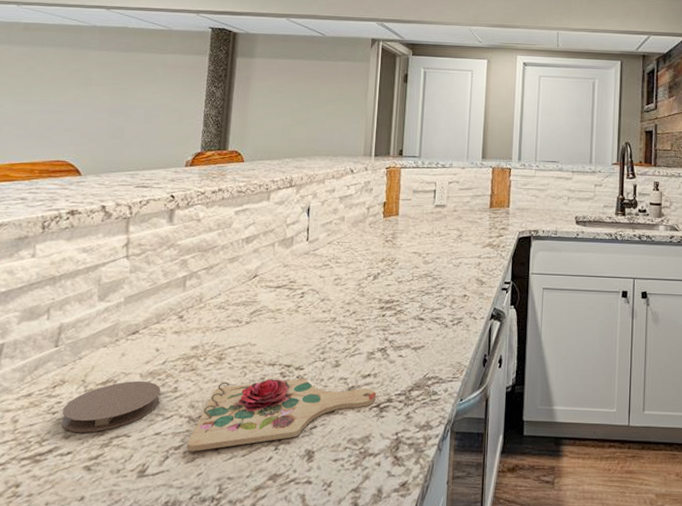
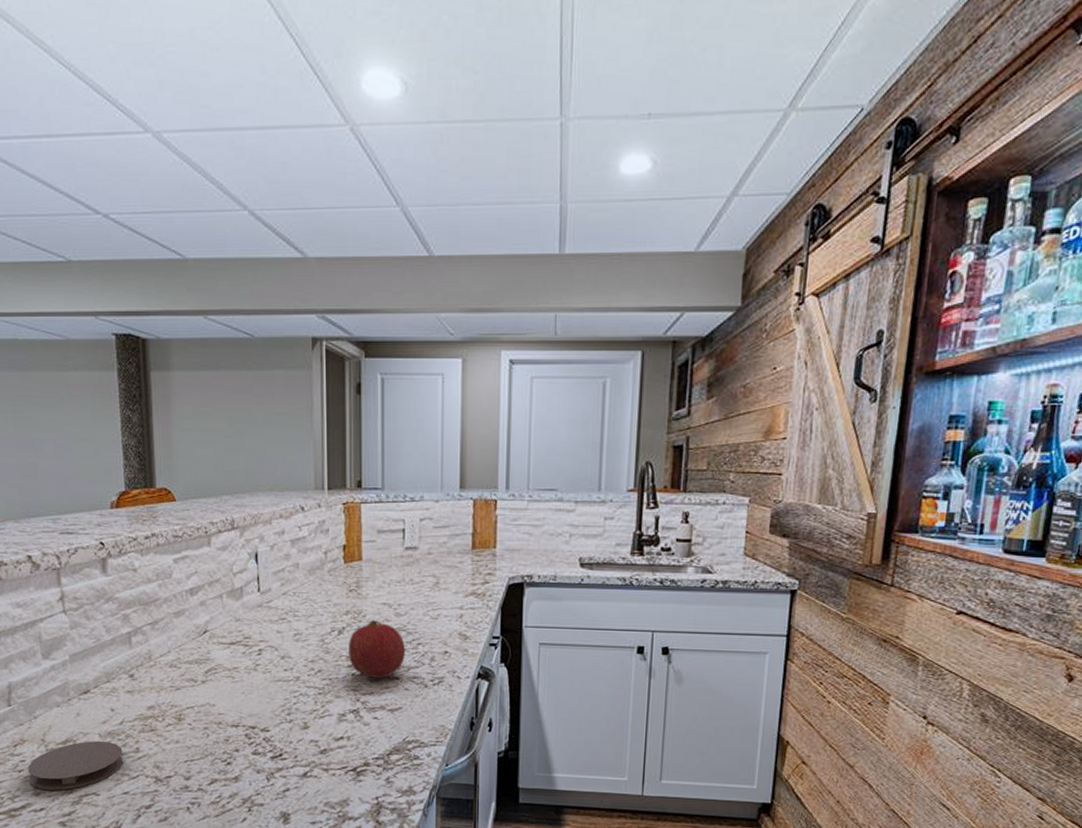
cutting board: present [187,379,376,452] -> none [158,740,351,811]
fruit: none [381,267,430,319] -> present [349,620,405,678]

